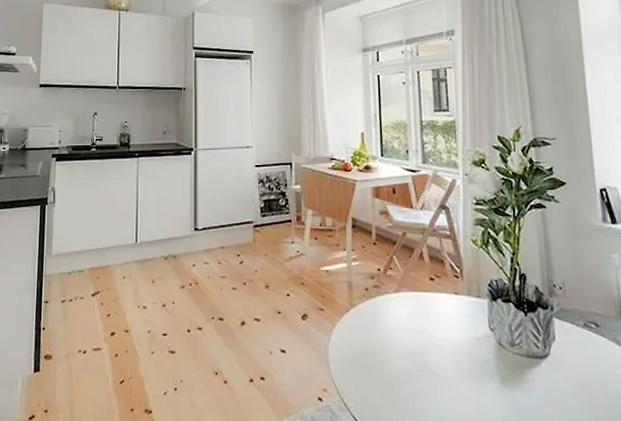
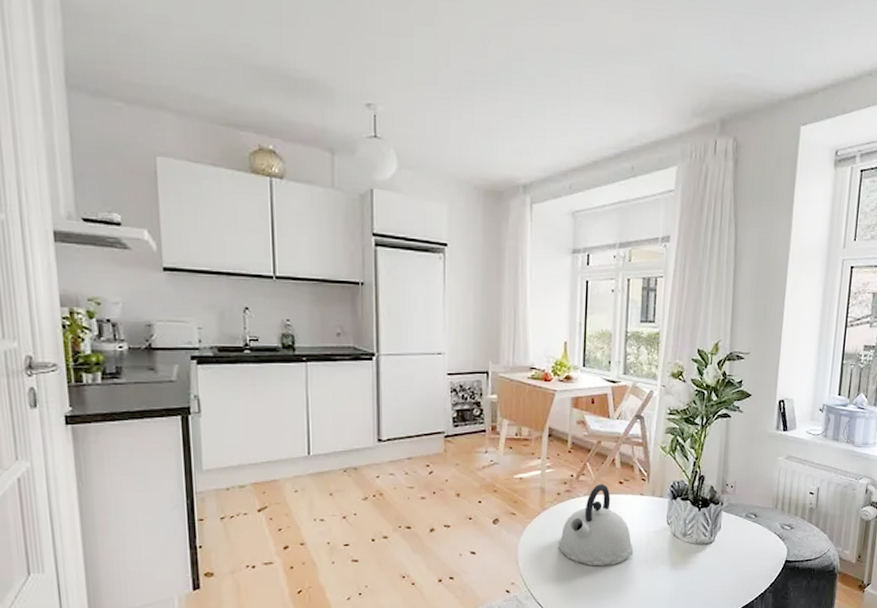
kettle: none [370,280,455,377] -> present [558,484,634,566]

